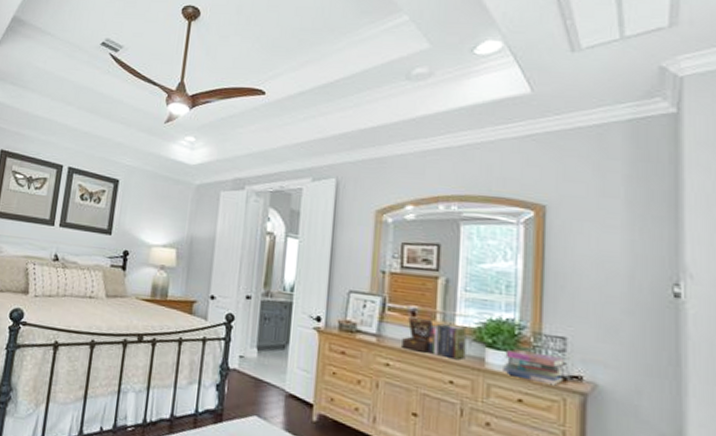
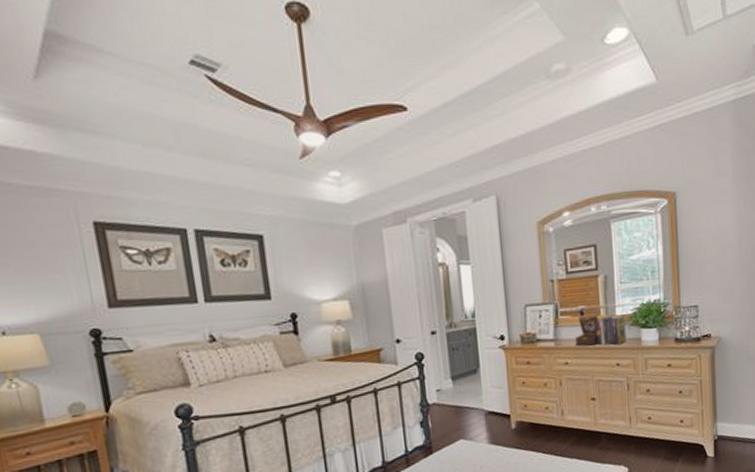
books: present [503,349,564,386] -> none [655,322,698,348]

